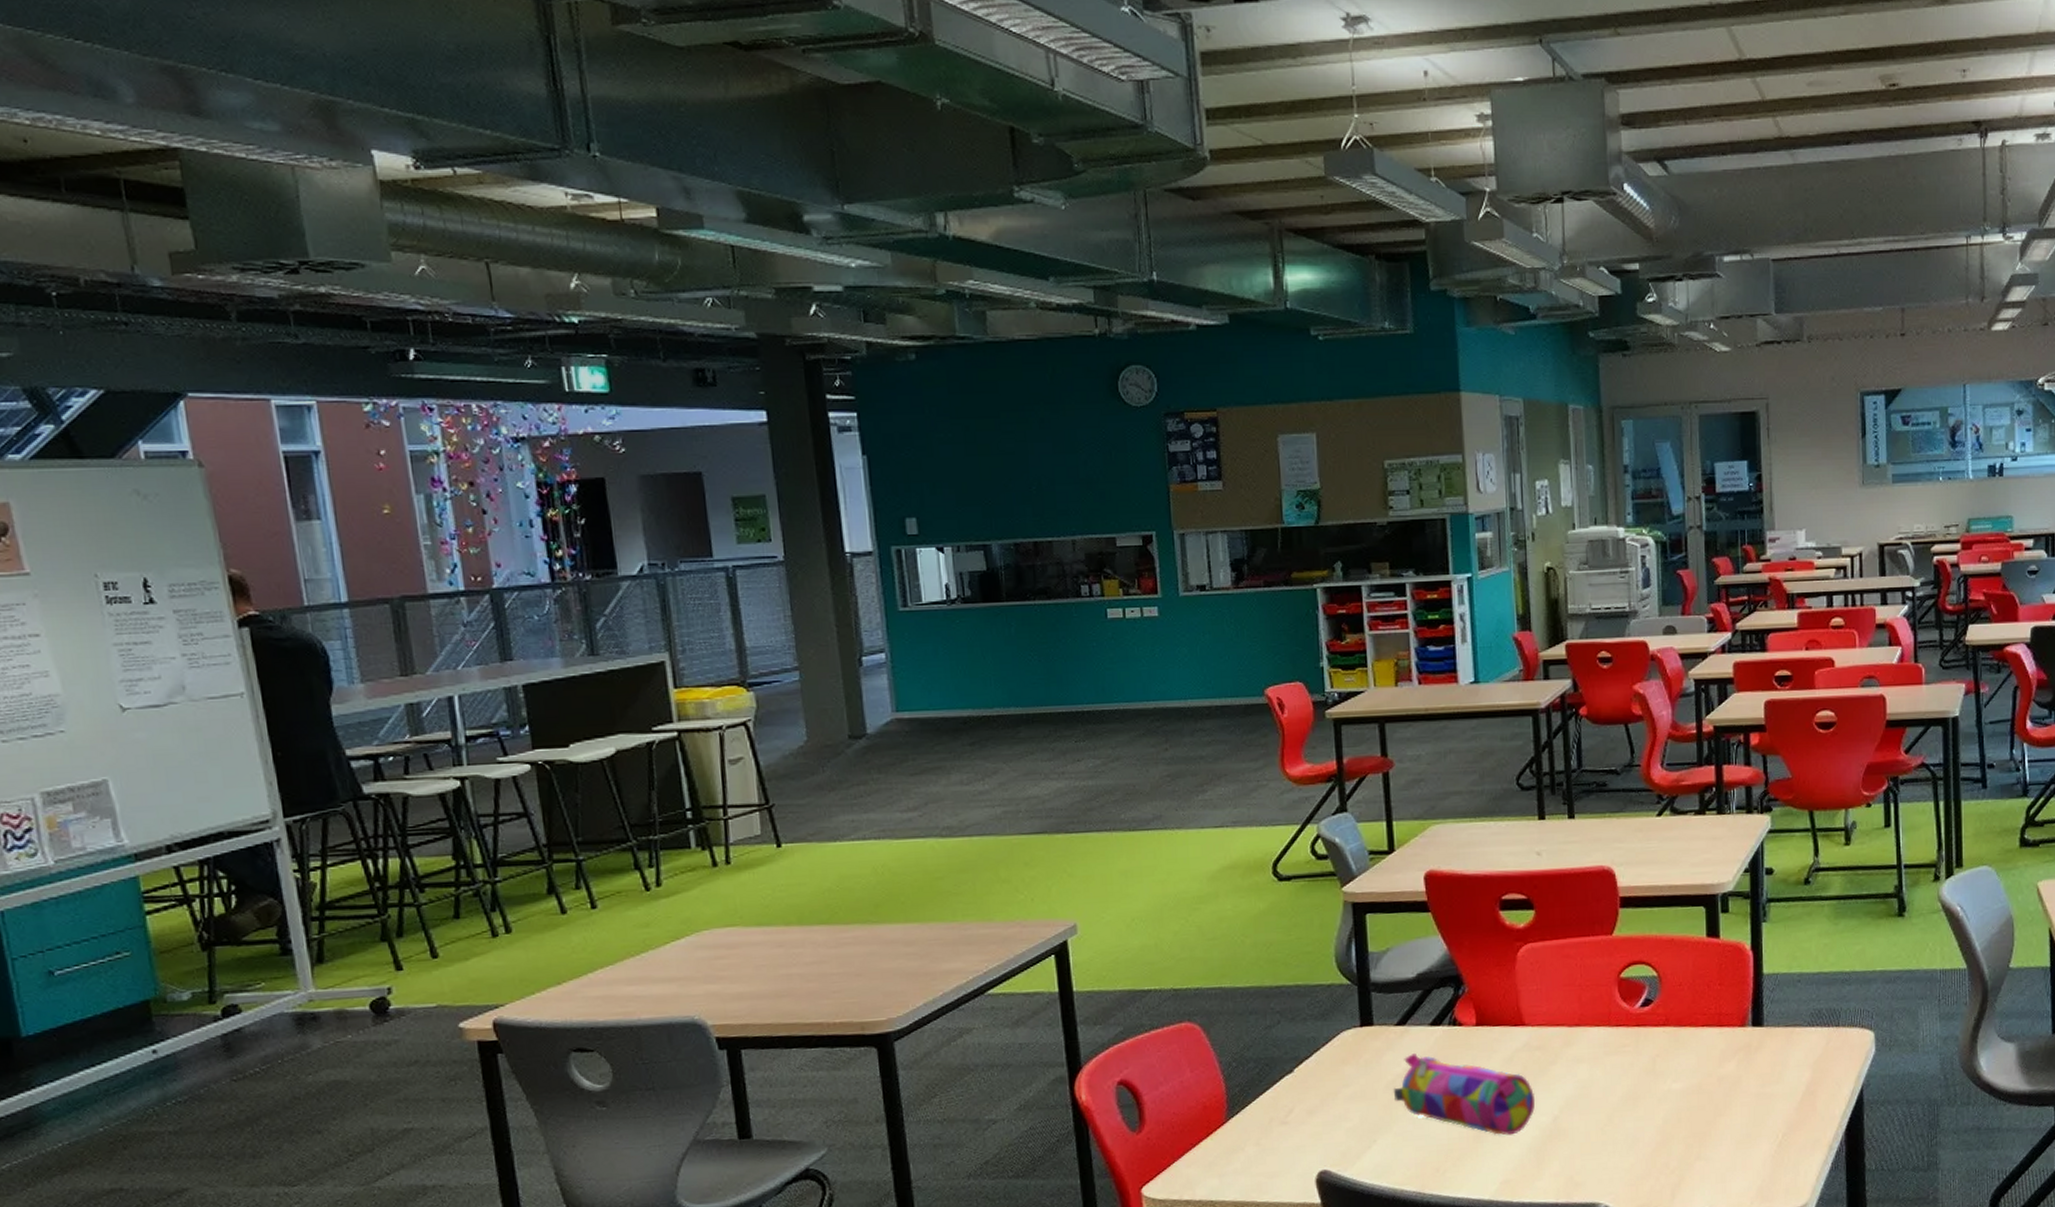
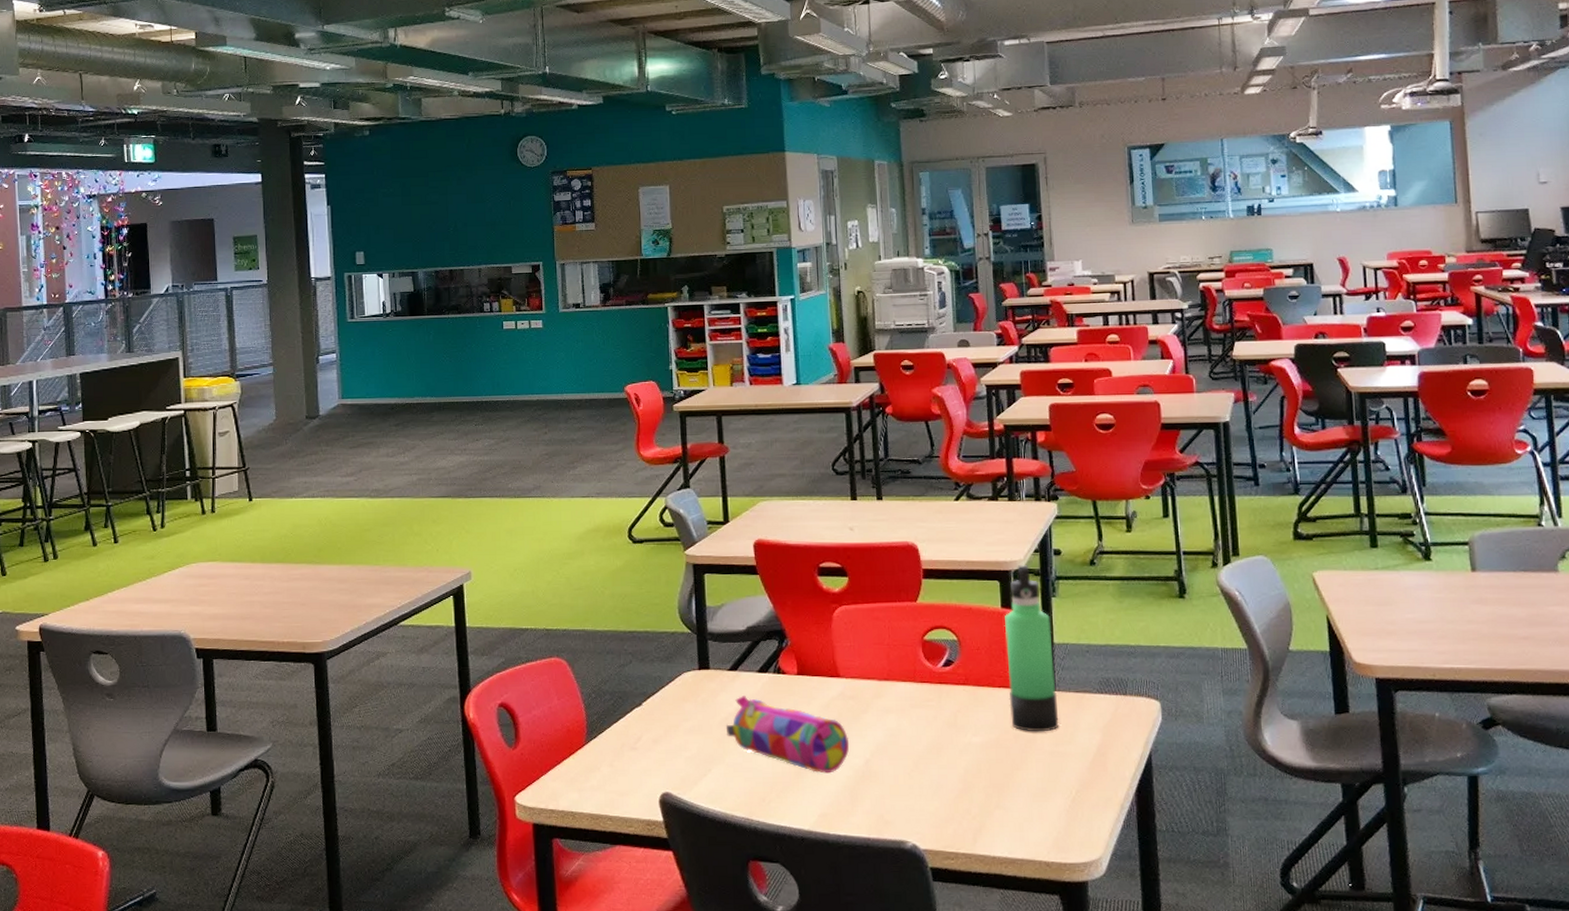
thermos bottle: none [1709,887,1767,1074] -> present [1004,565,1059,732]

